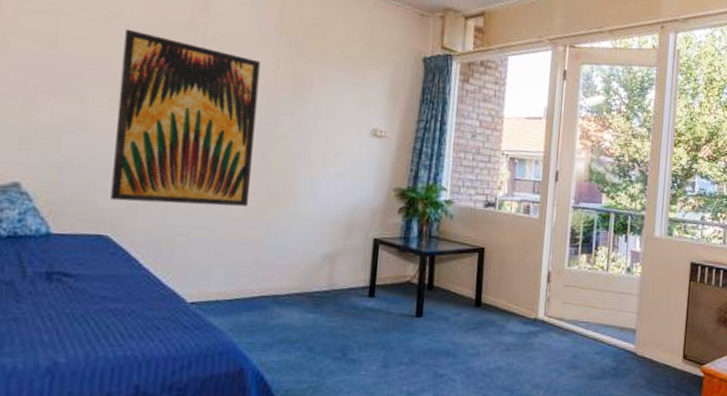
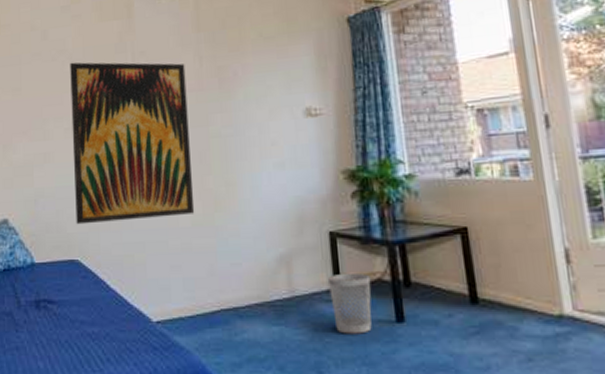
wastebasket: none [365,274,402,324] -> present [328,274,372,334]

